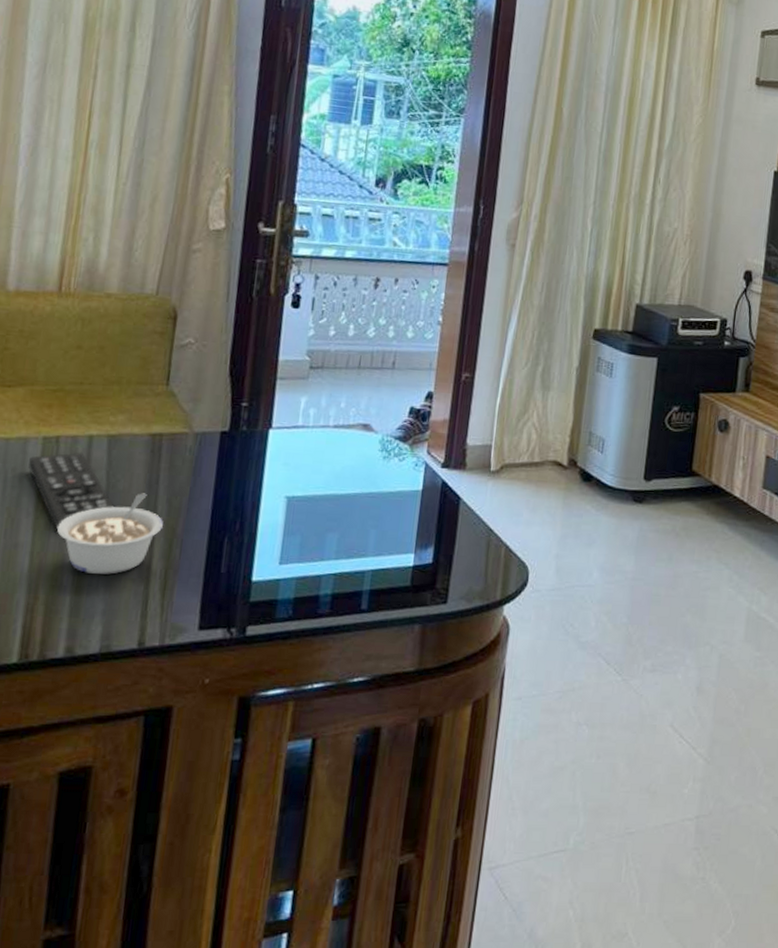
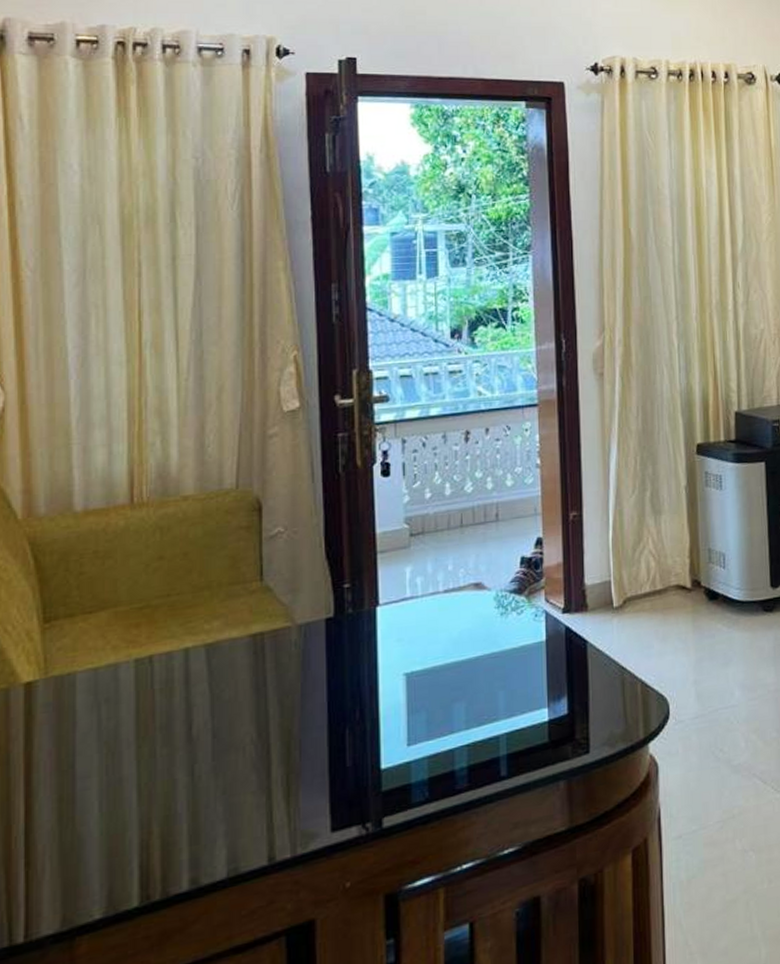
remote control: present [28,453,115,530] -> none [123,668,223,756]
legume: present [57,493,164,574] -> none [164,698,279,796]

